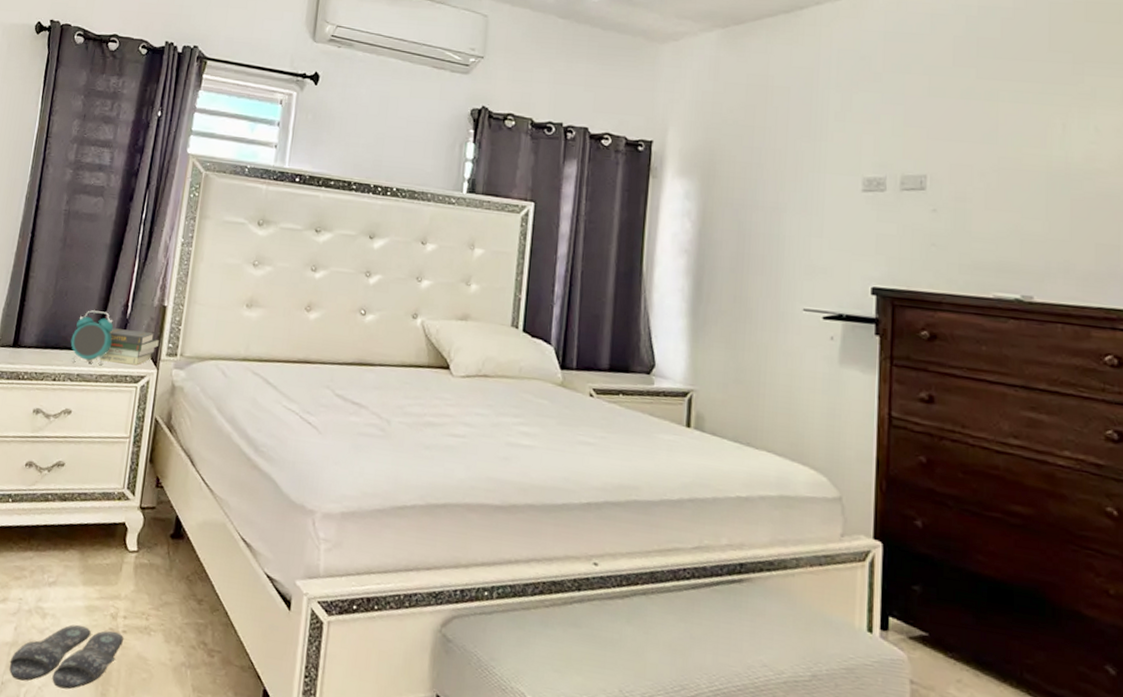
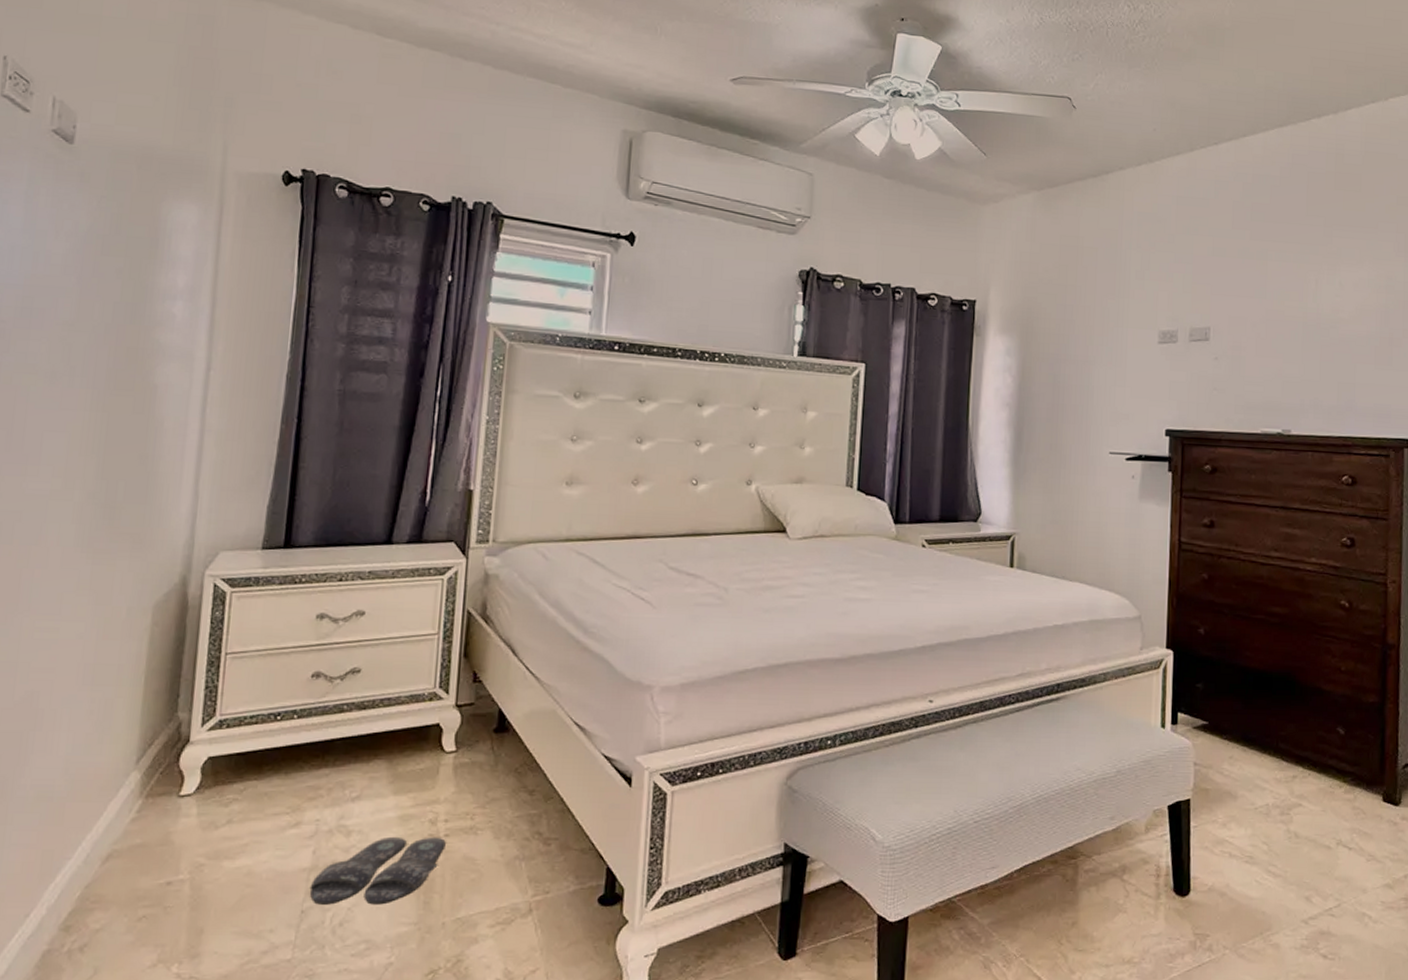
alarm clock: present [70,310,114,366] -> none [358,500,410,560]
books: present [96,328,159,366] -> none [391,518,466,556]

